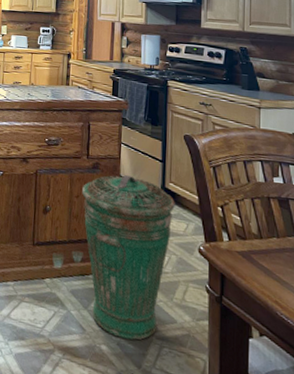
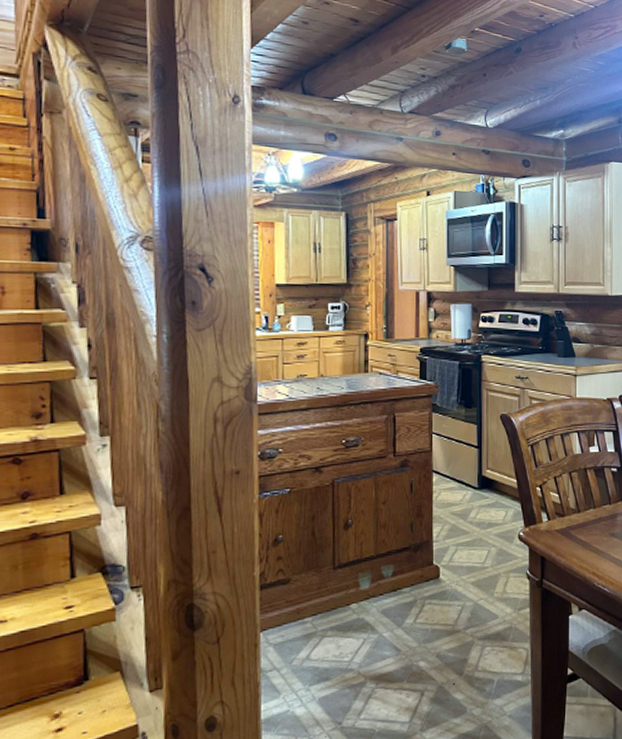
trash can: present [82,174,175,340] -> none [390,468,493,649]

